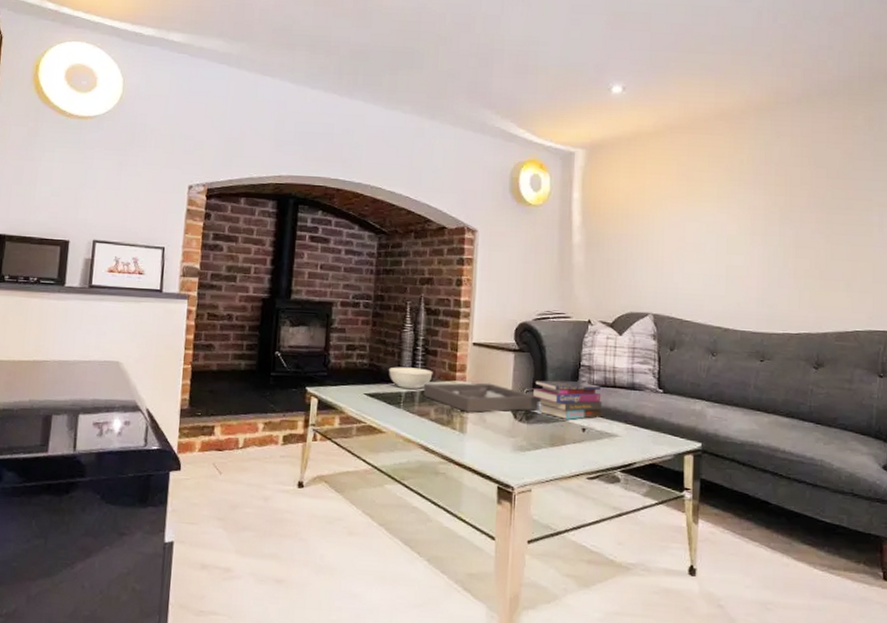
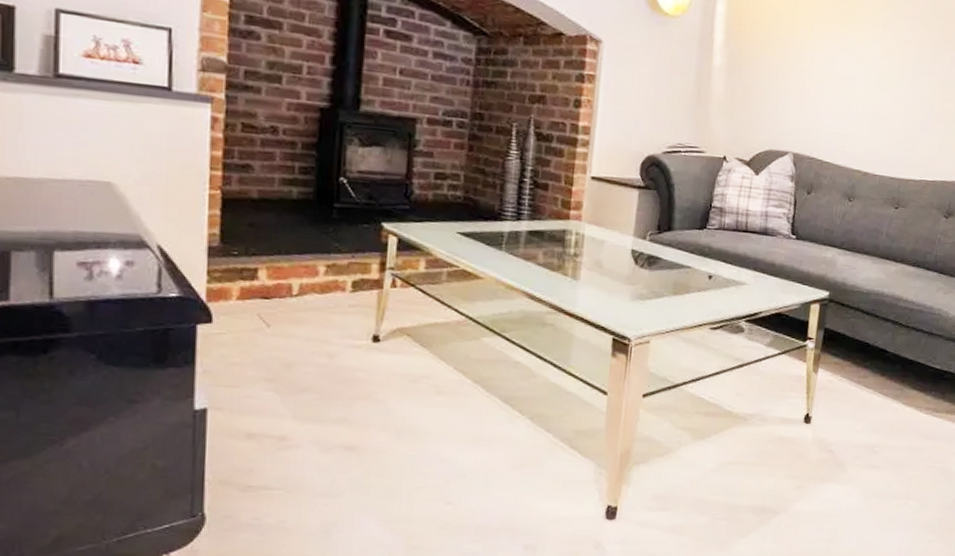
bowl: present [388,367,433,390] -> none [487,201,543,230]
decorative tray: present [423,383,540,413] -> none [529,222,665,257]
books: present [533,380,603,420] -> none [657,222,732,266]

